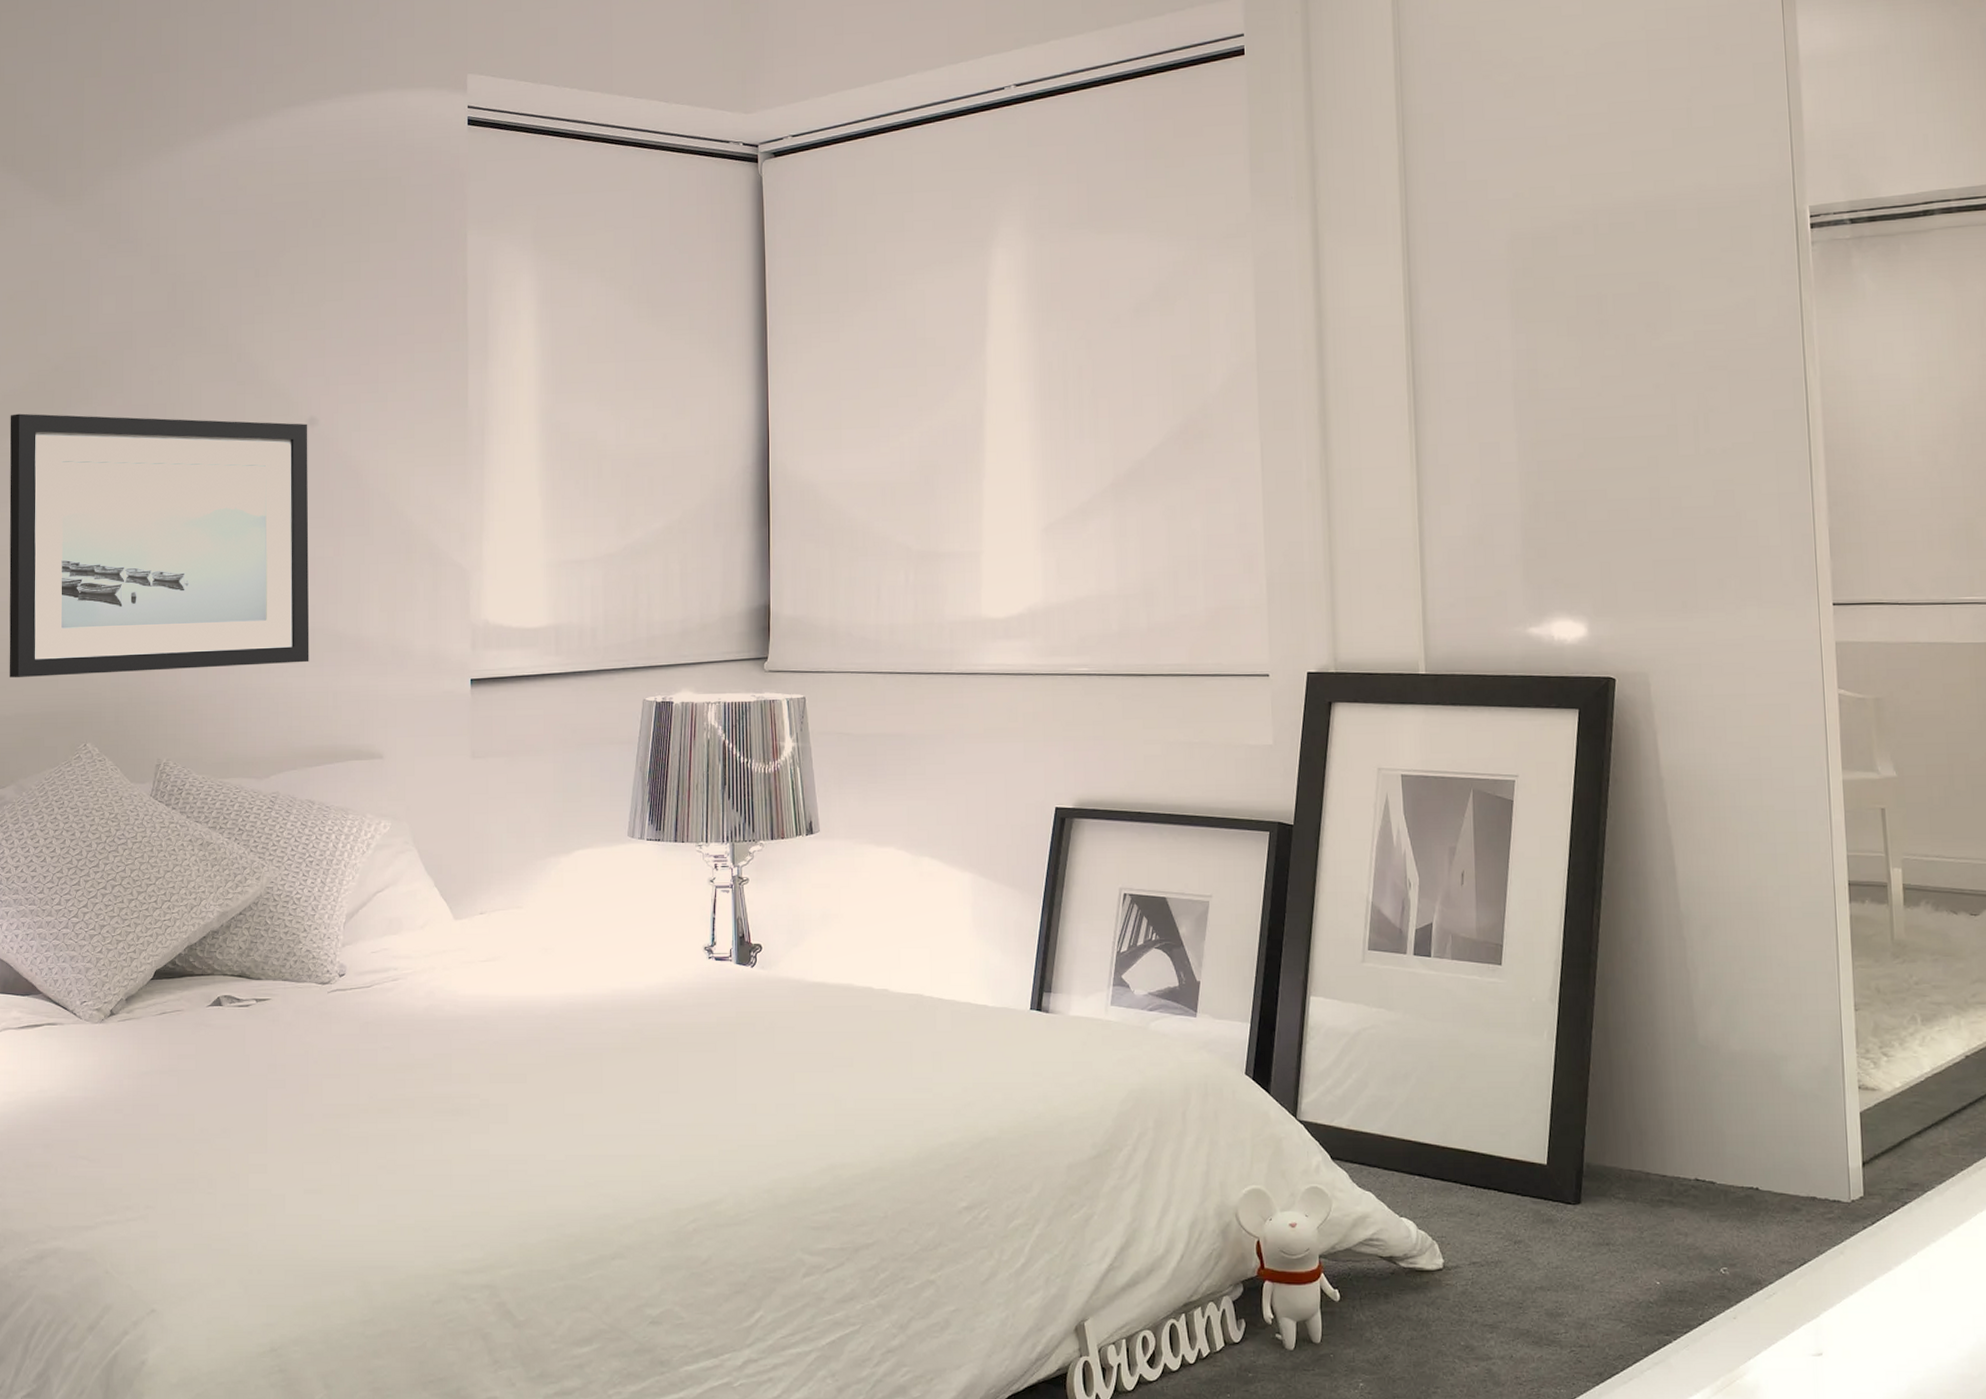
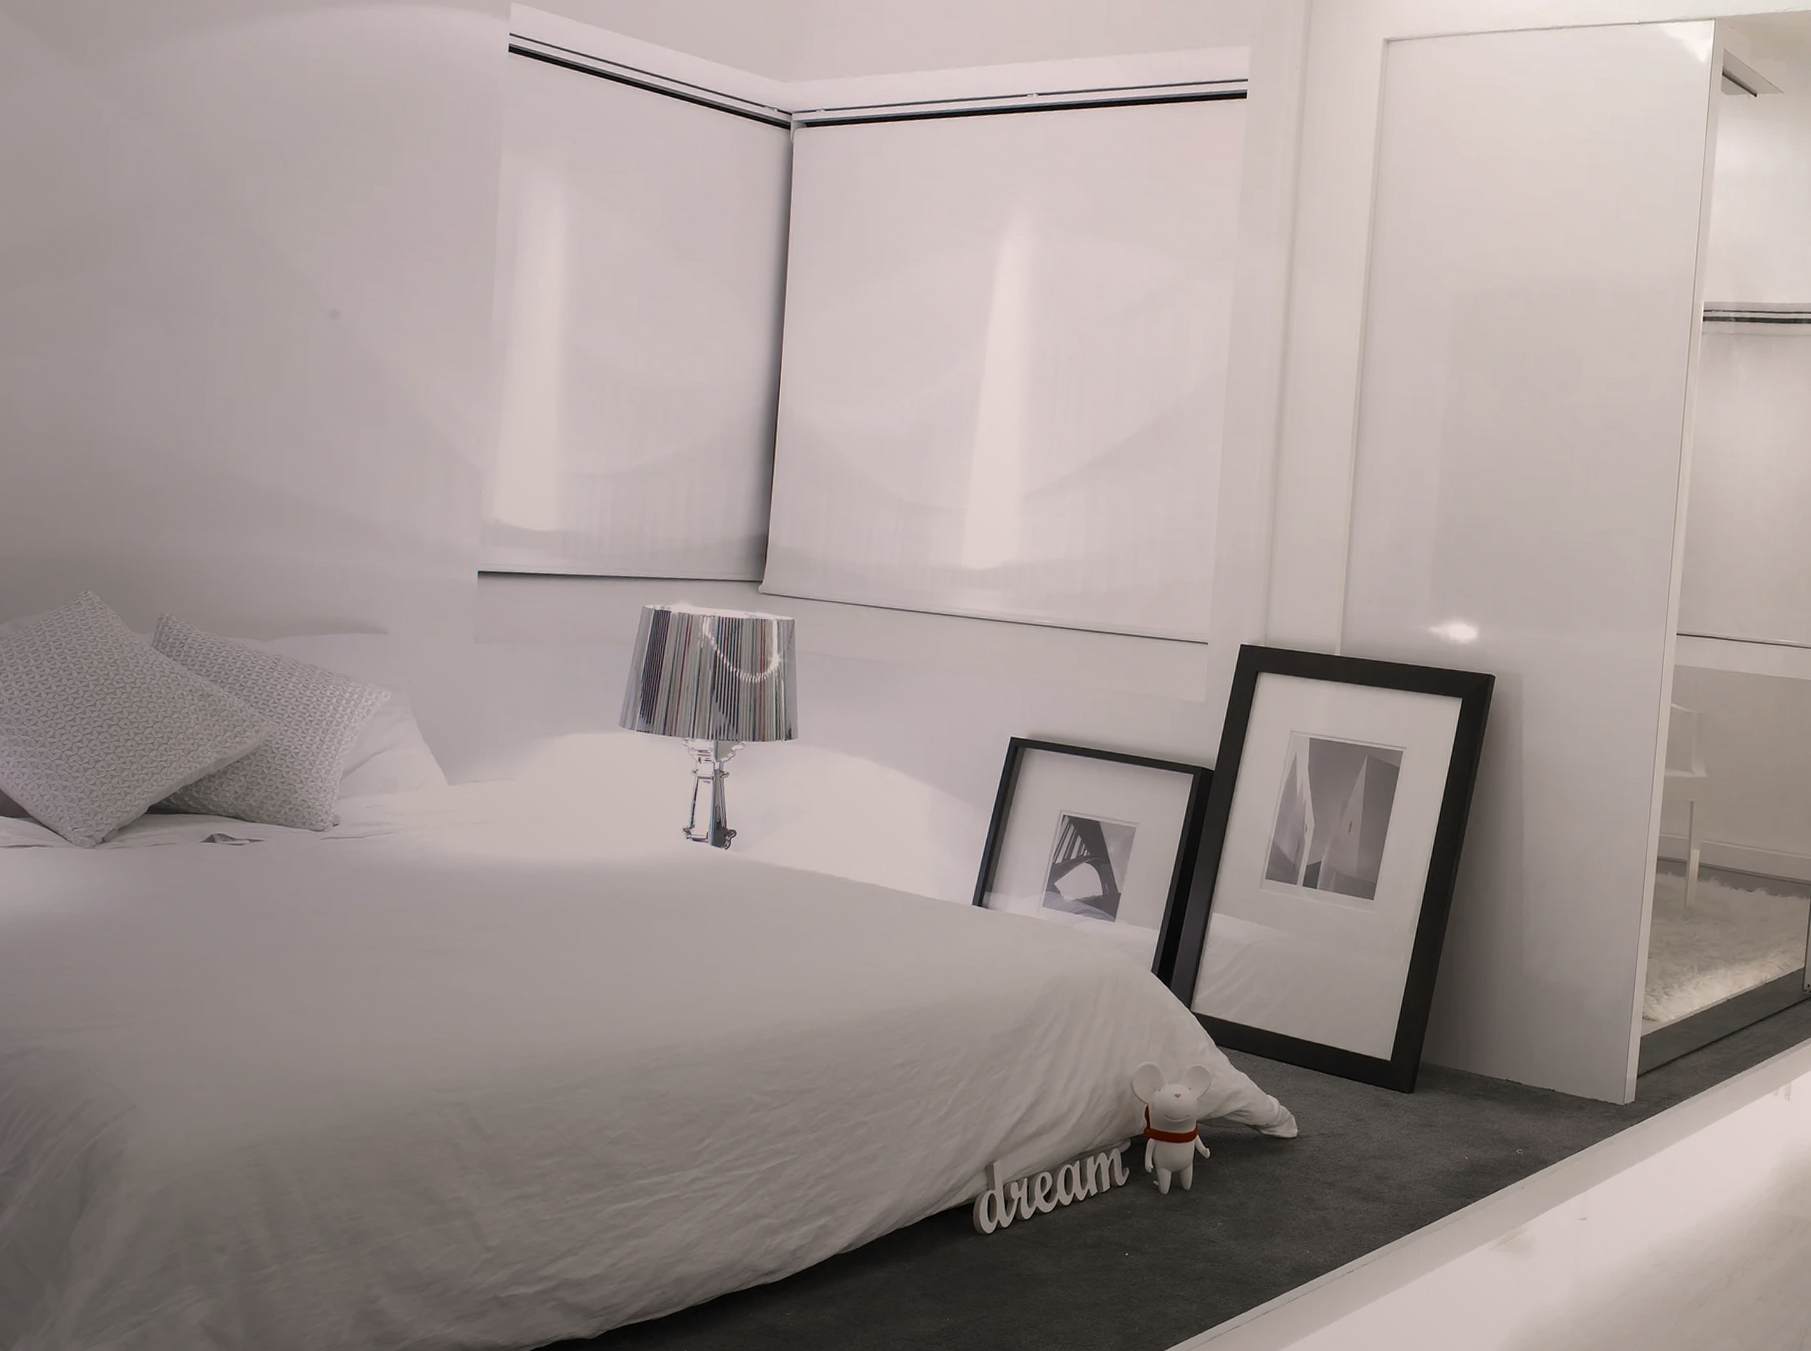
wall art: present [9,413,310,678] -> none [8,267,330,539]

